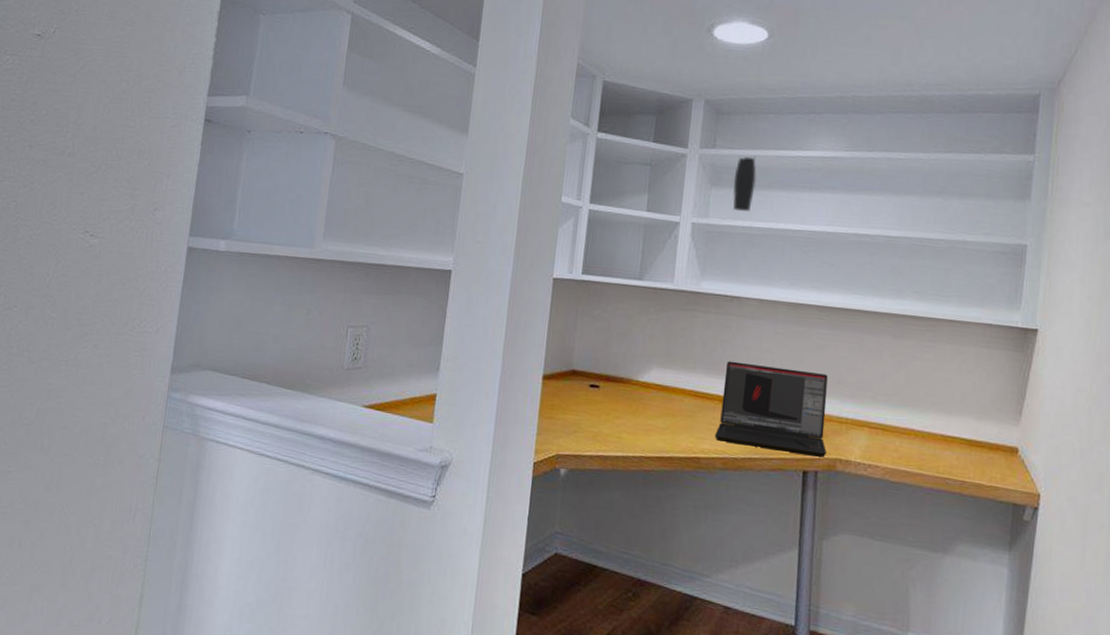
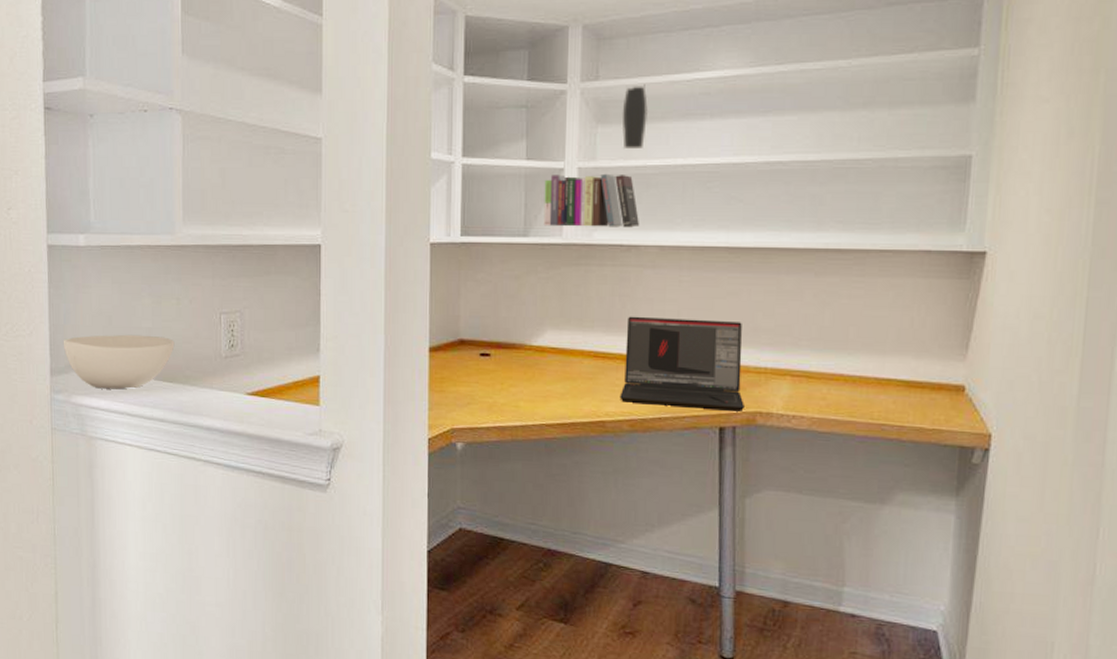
bowl: none [188,337,300,393] -> present [63,334,175,390]
books: none [657,227,744,281] -> present [543,173,640,228]

